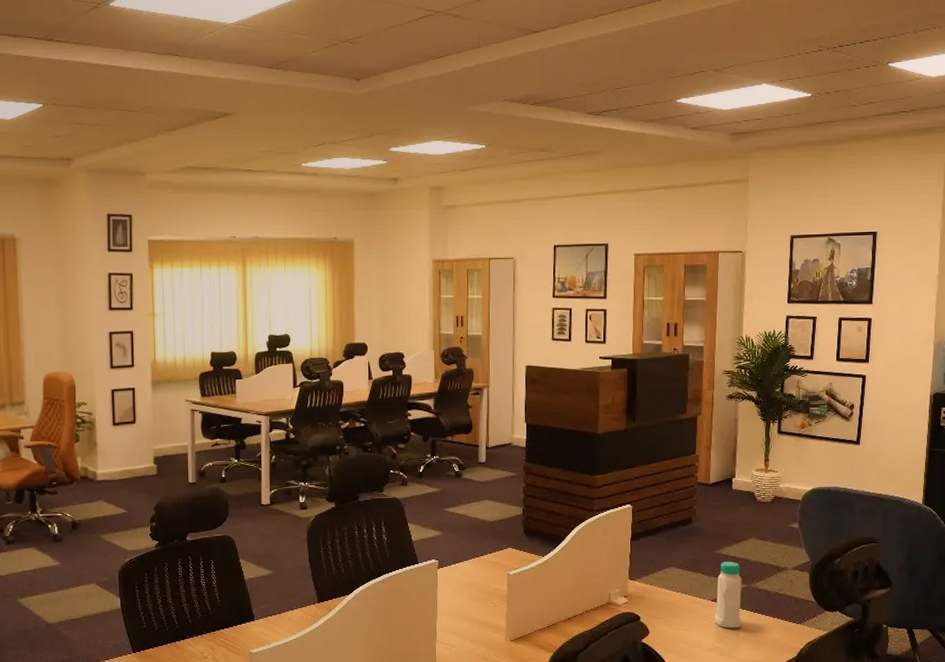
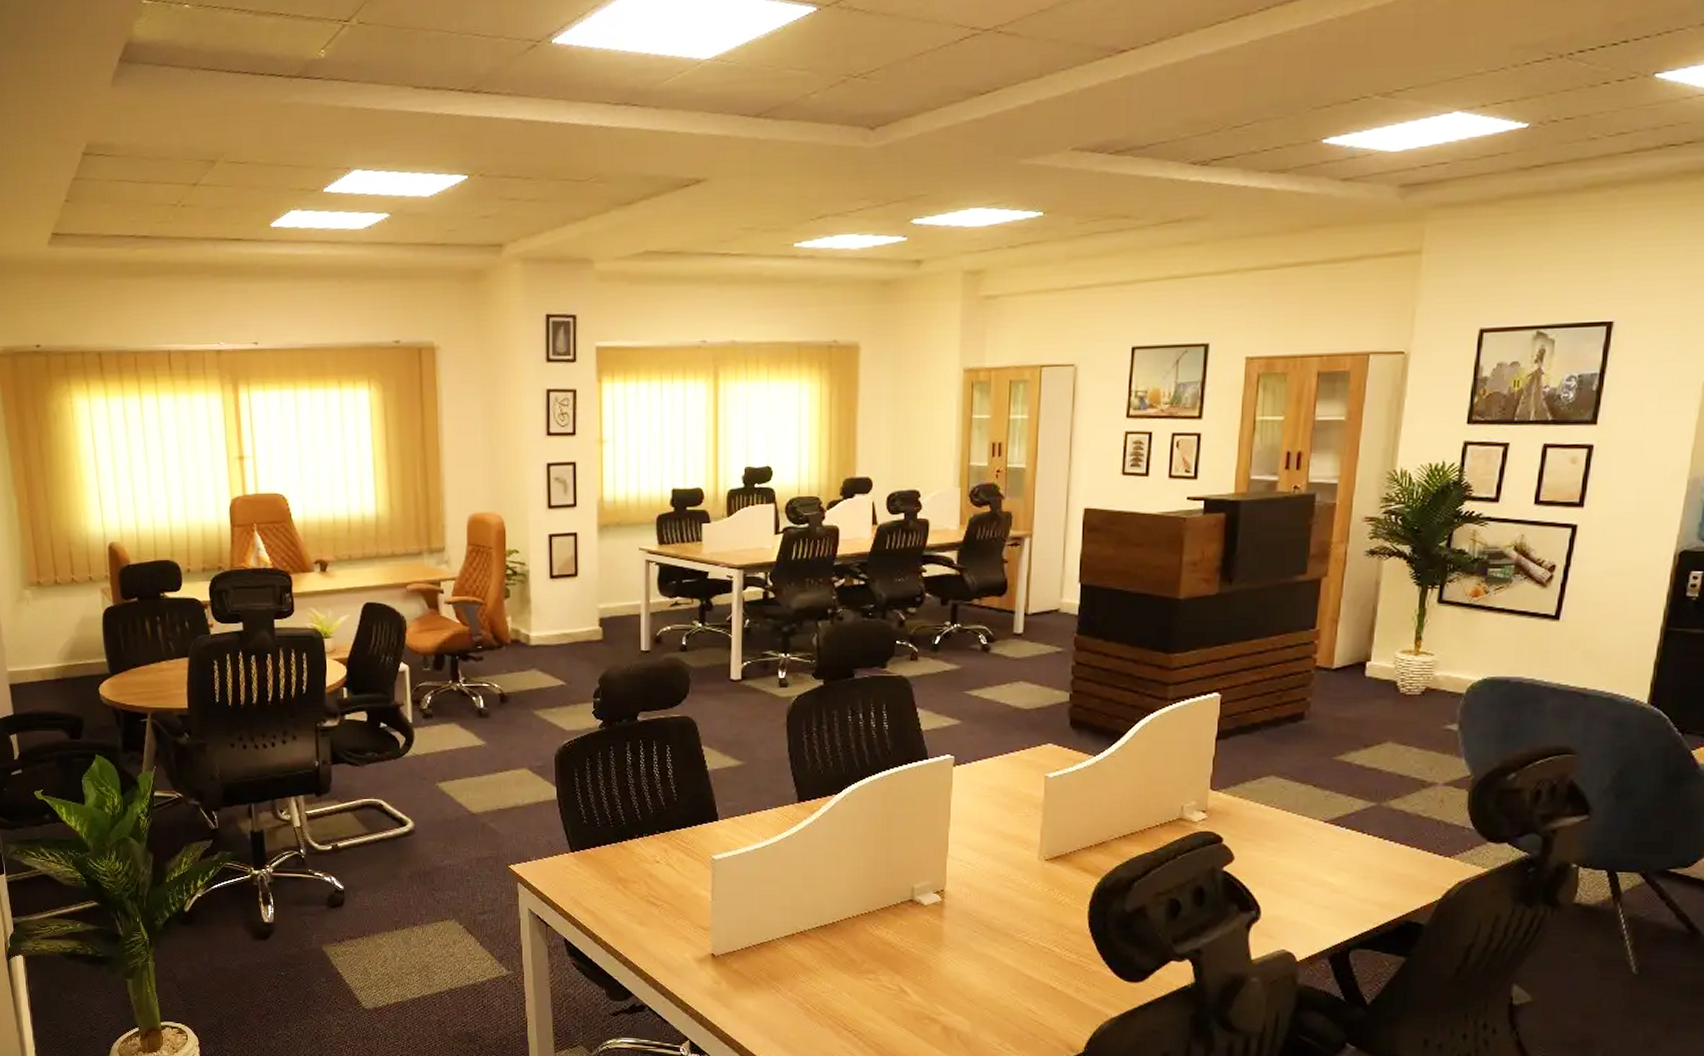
bottle: present [715,562,742,629] -> none [1327,772,1370,859]

